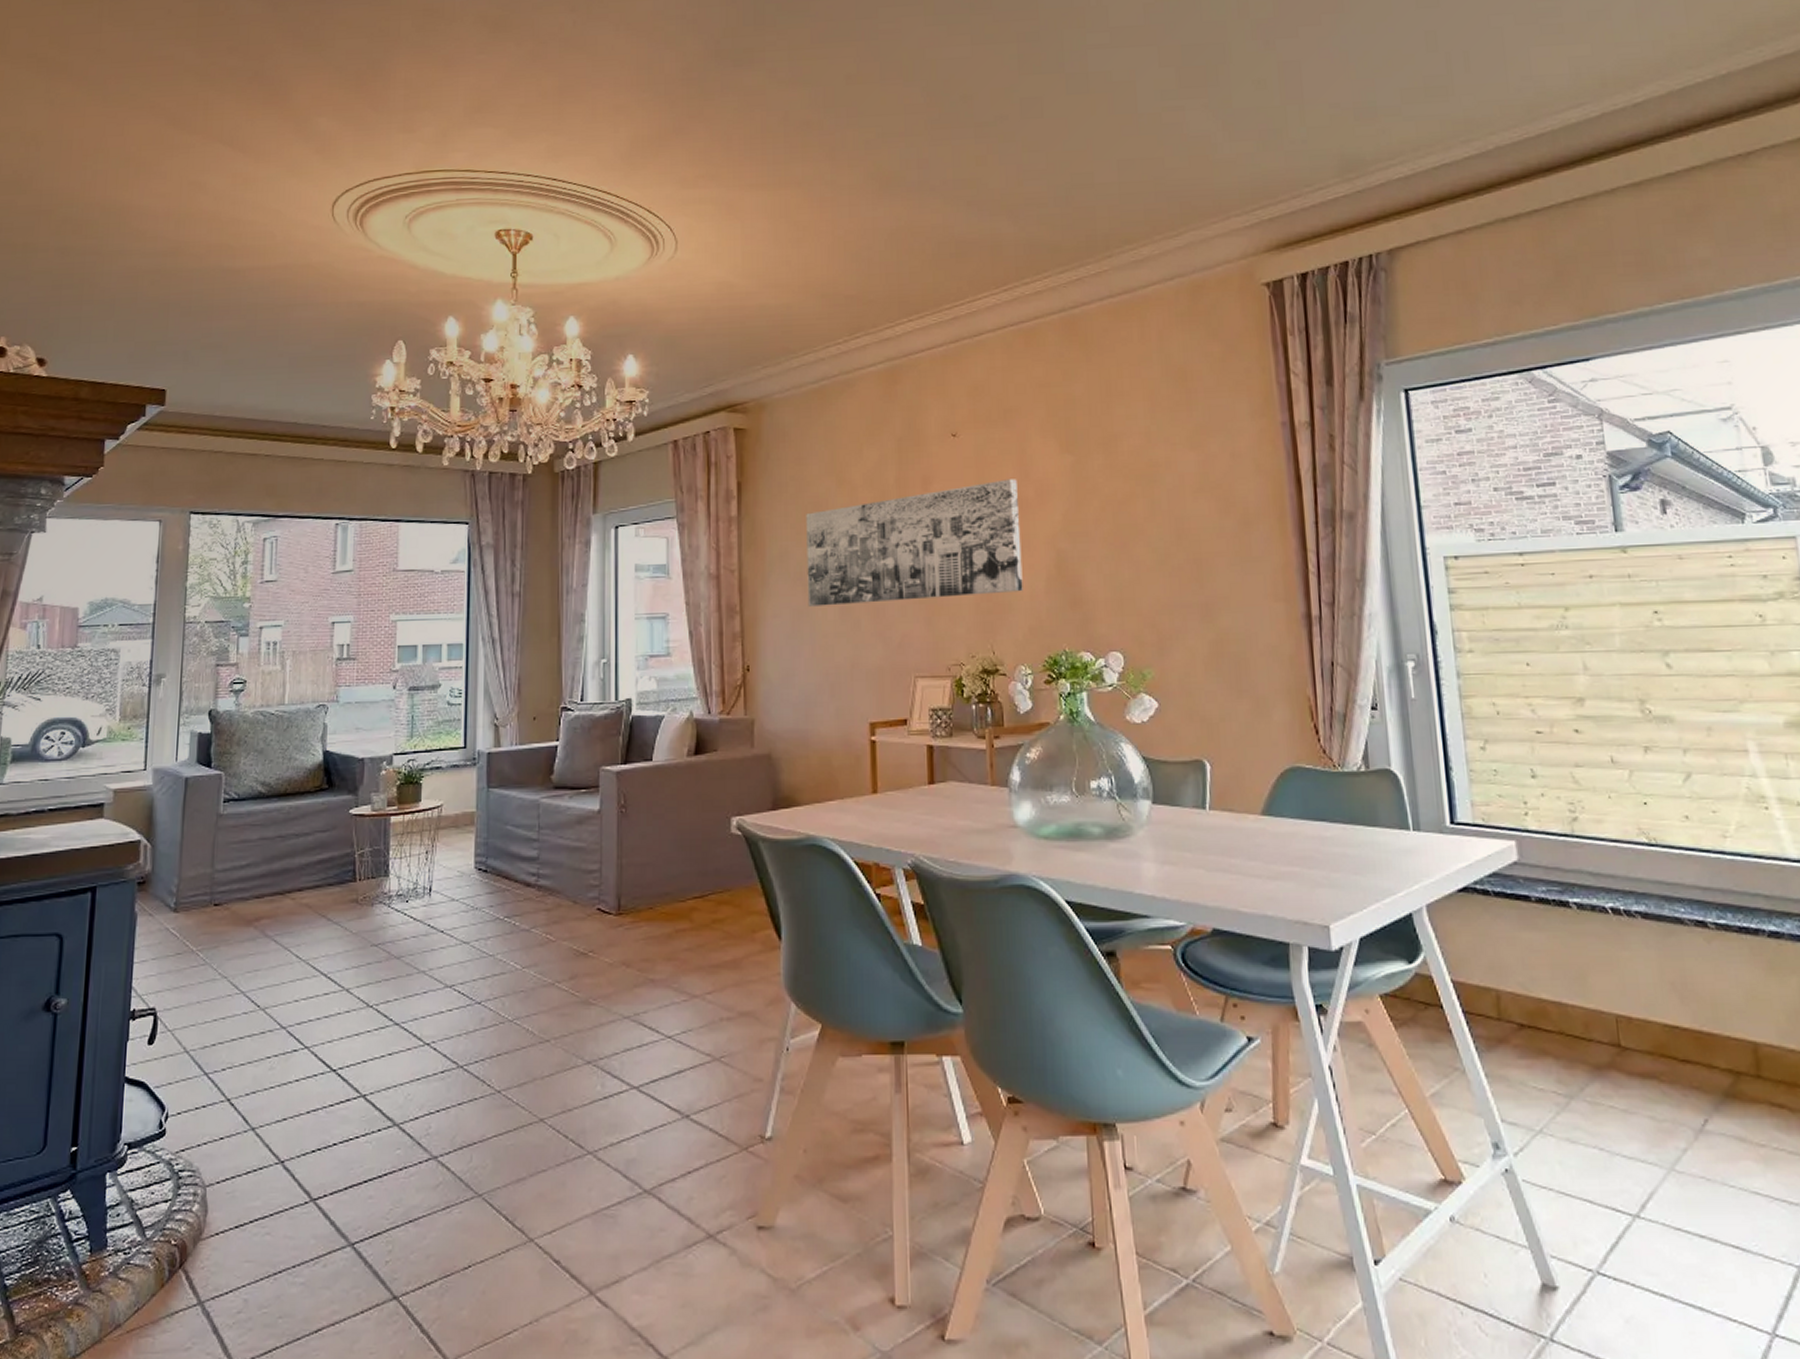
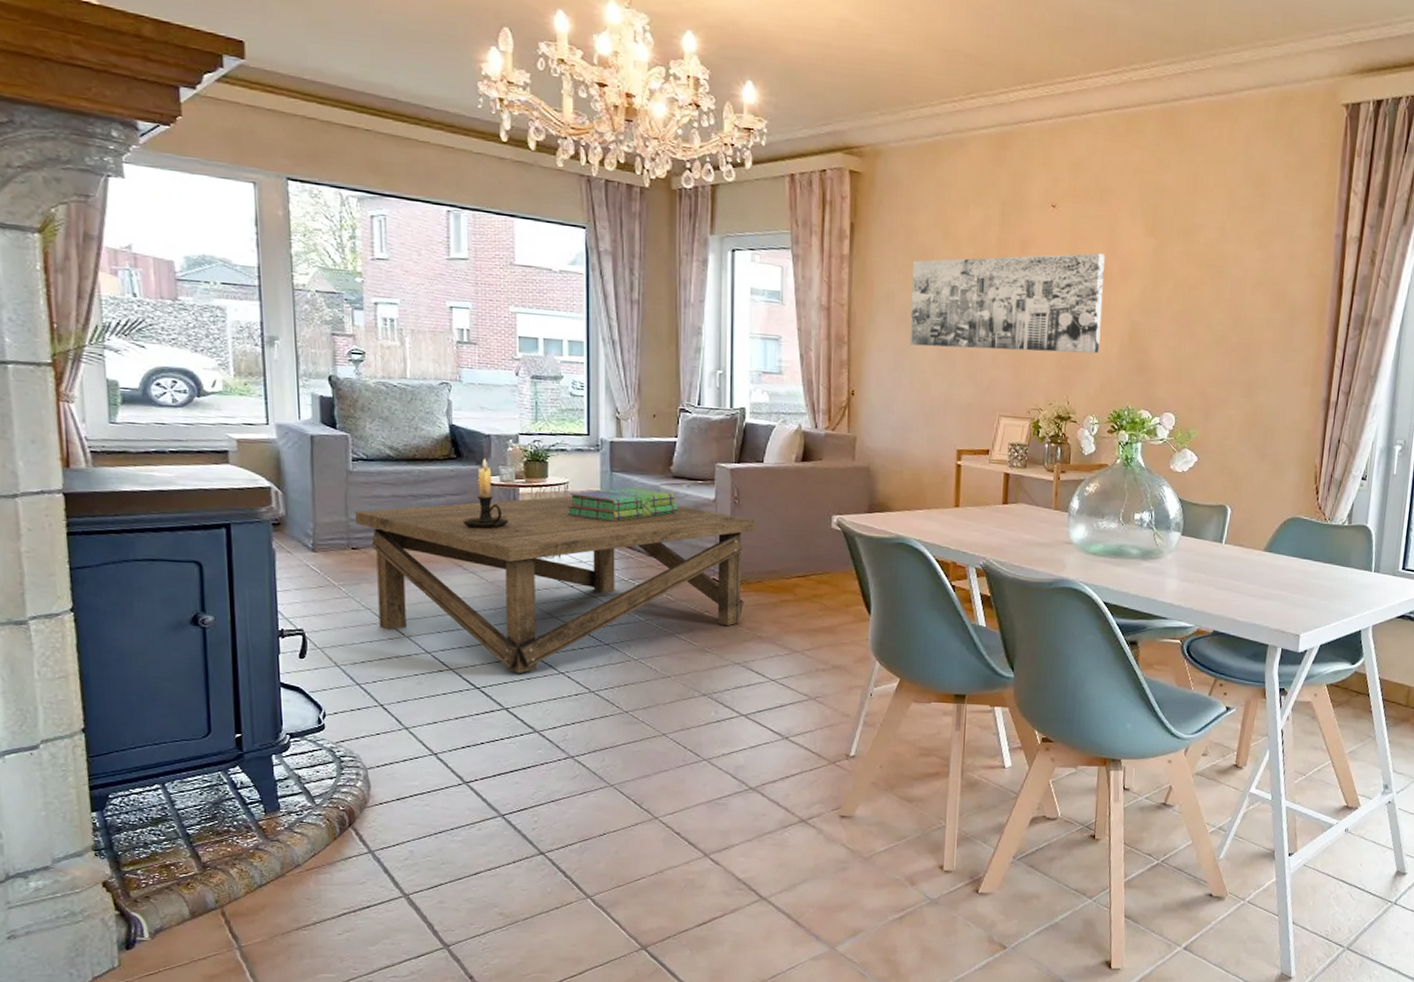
coffee table: none [221,821,646,1049] -> present [355,496,757,674]
candle holder: none [330,786,378,870] -> present [462,458,509,530]
stack of books: none [440,804,559,848] -> present [567,487,678,522]

